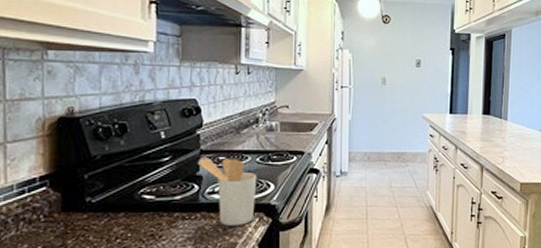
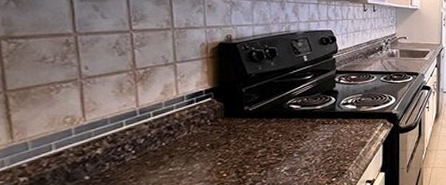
utensil holder: present [197,158,257,226] -> none [333,77,382,129]

